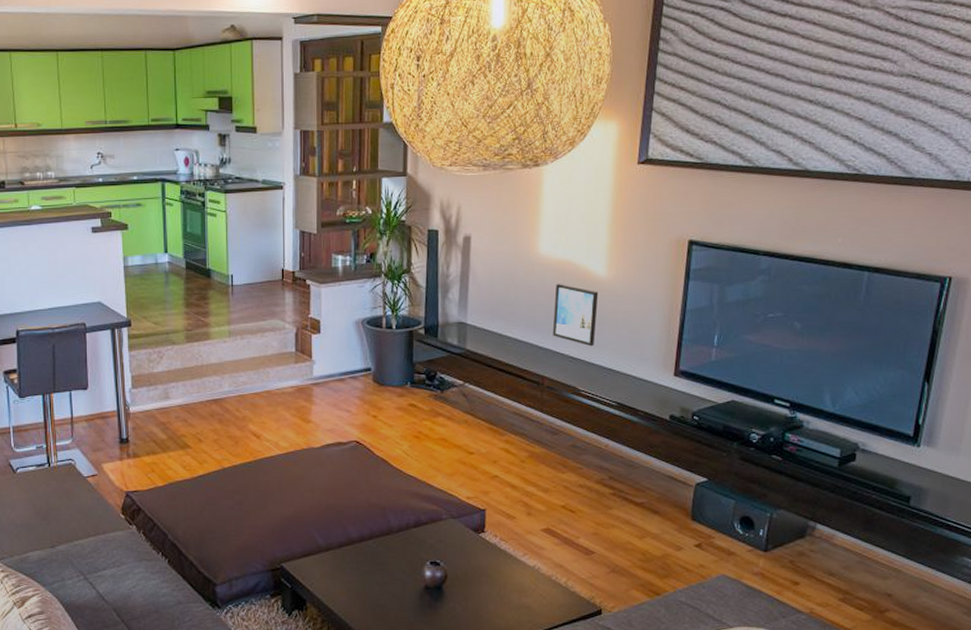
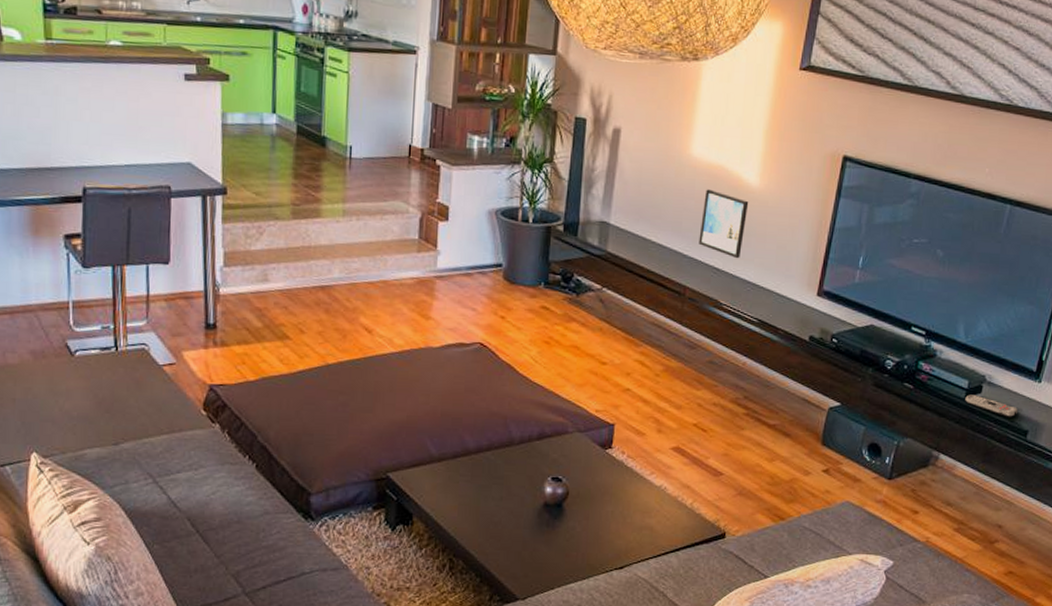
remote control: none [838,463,897,483] -> present [965,394,1018,417]

